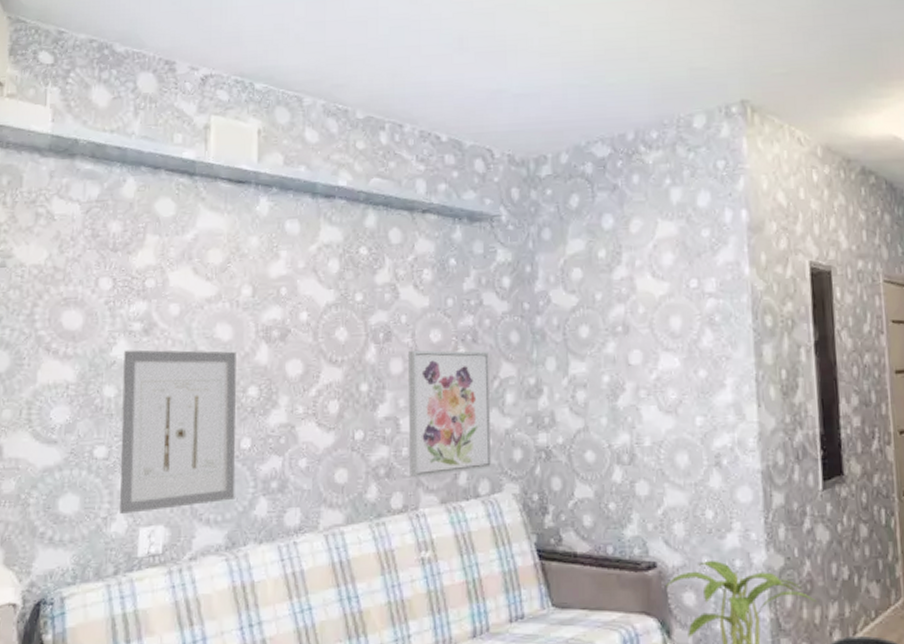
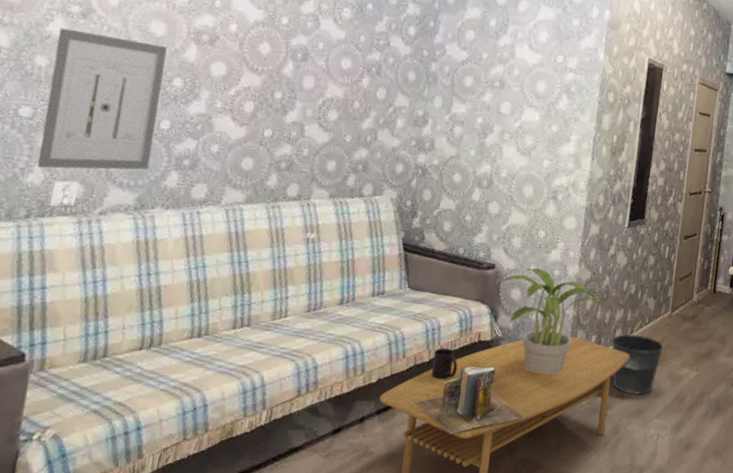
wall art: present [407,350,492,478] -> none [306,72,388,176]

